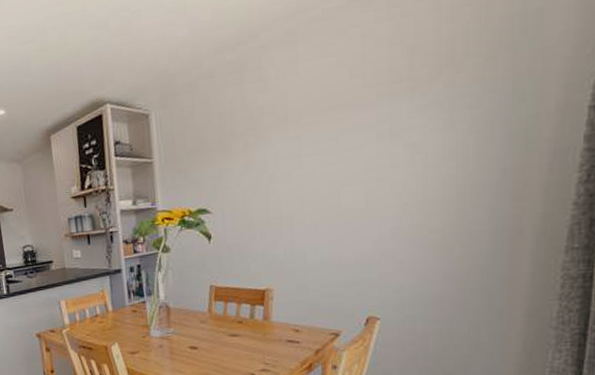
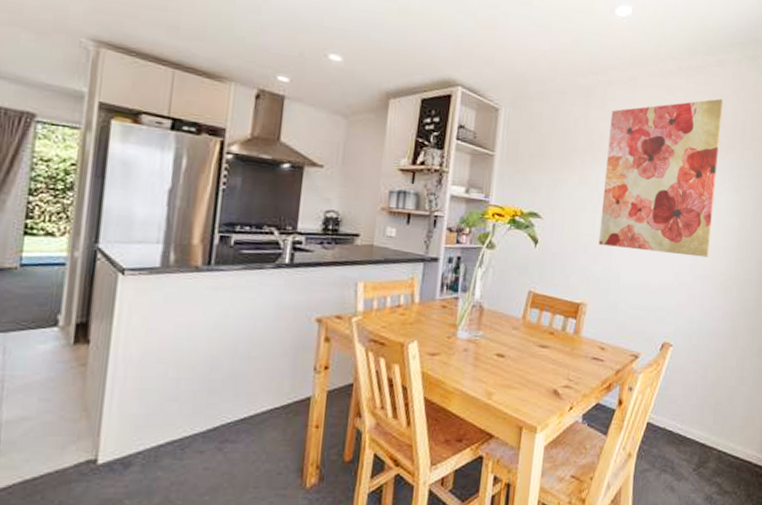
wall art: none [270,18,418,228] -> present [598,99,724,257]

